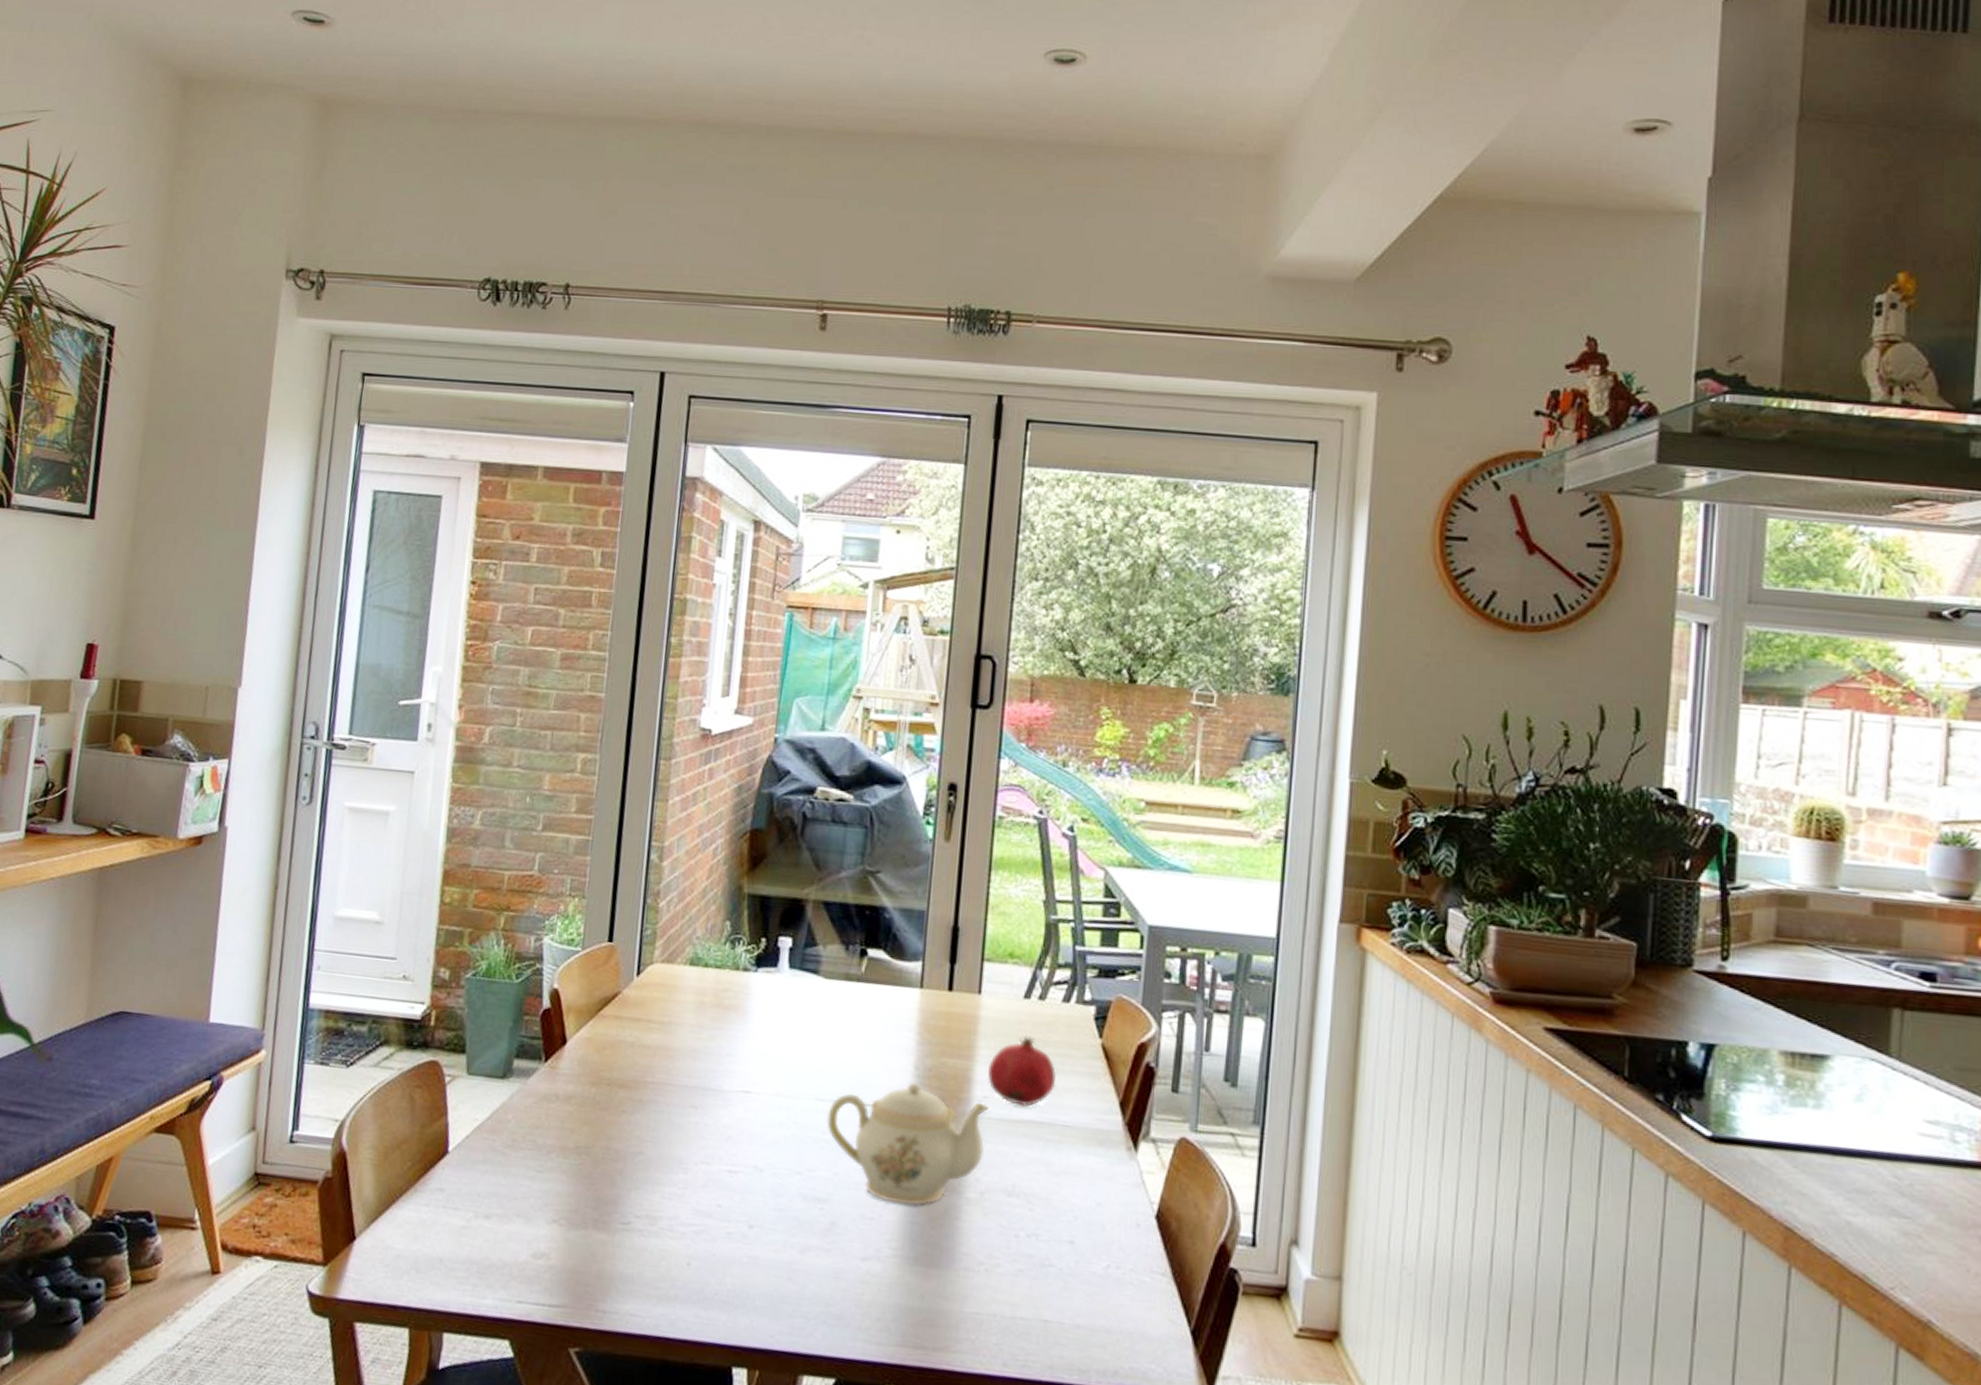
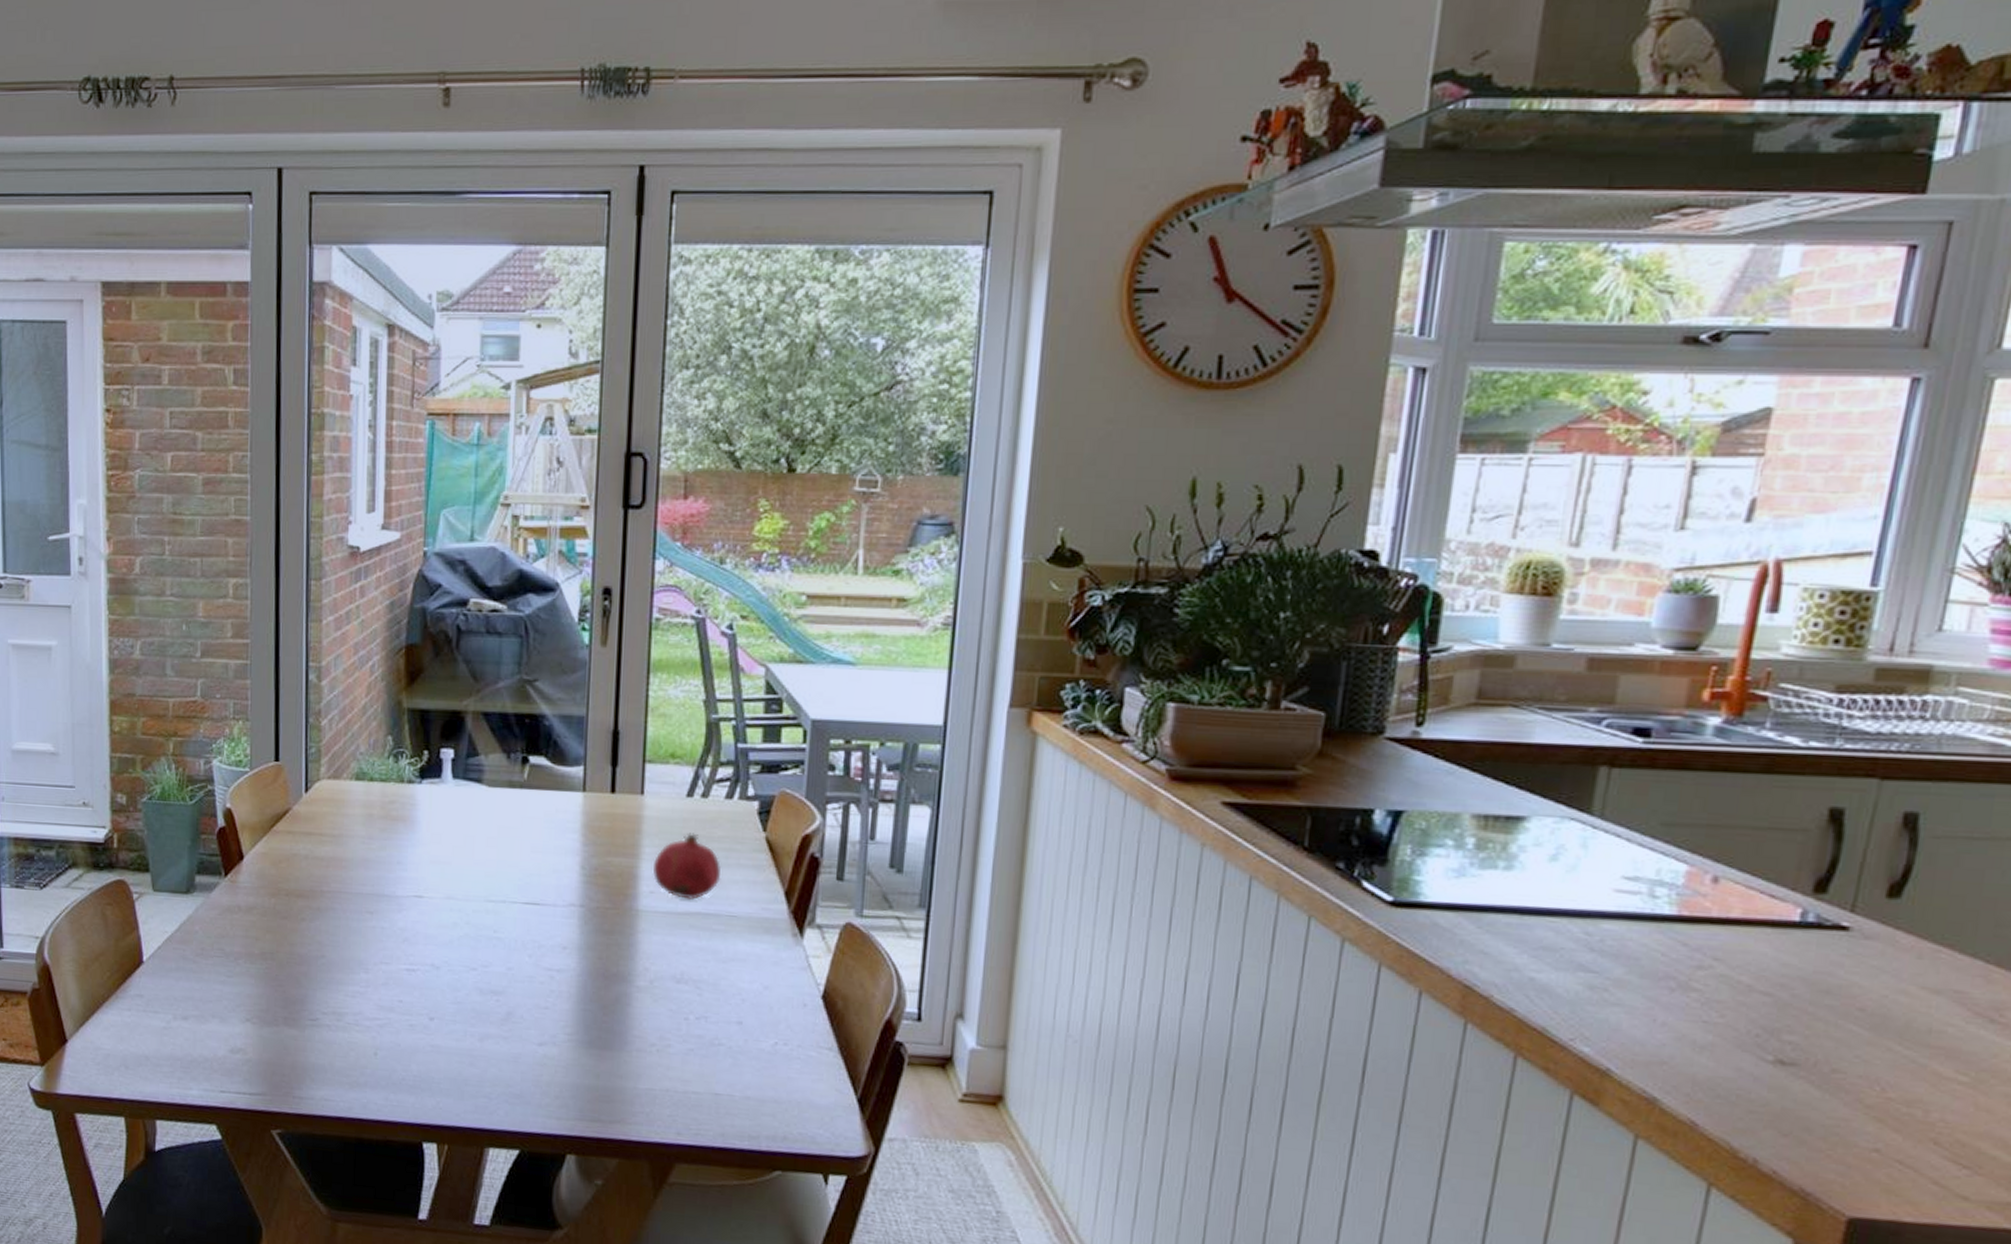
teapot: present [826,1082,989,1206] -> none [498,881,655,995]

